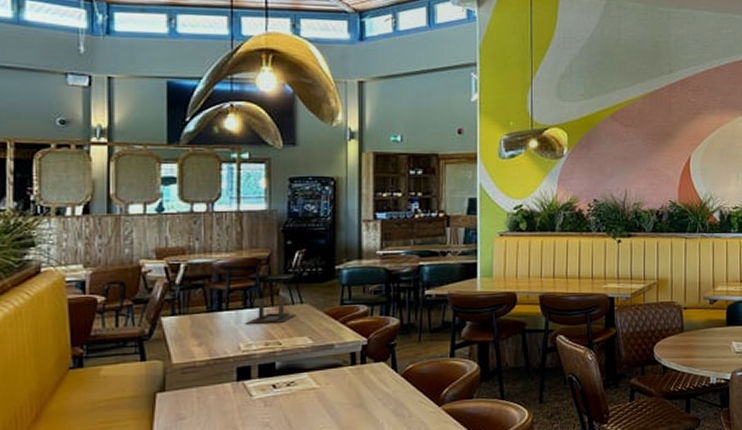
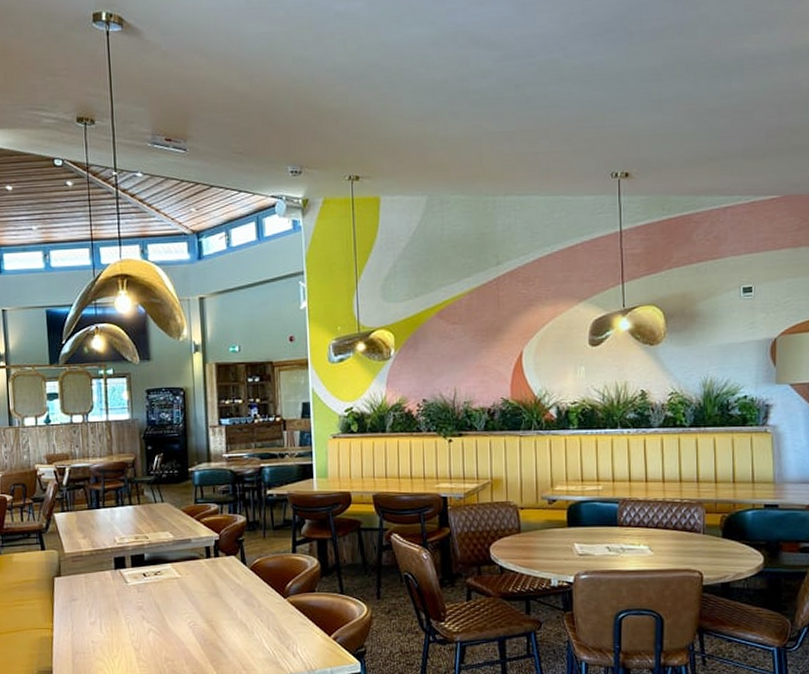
napkin holder: present [245,297,296,325] -> none [118,496,158,521]

